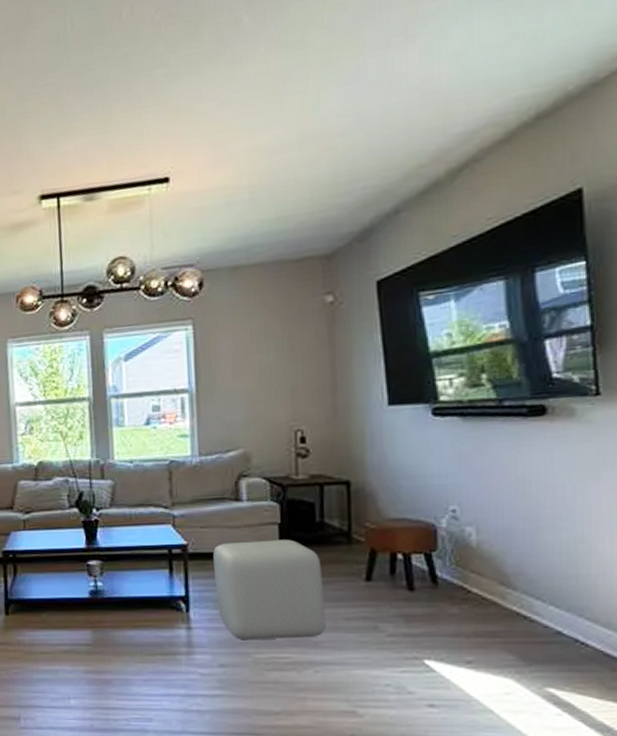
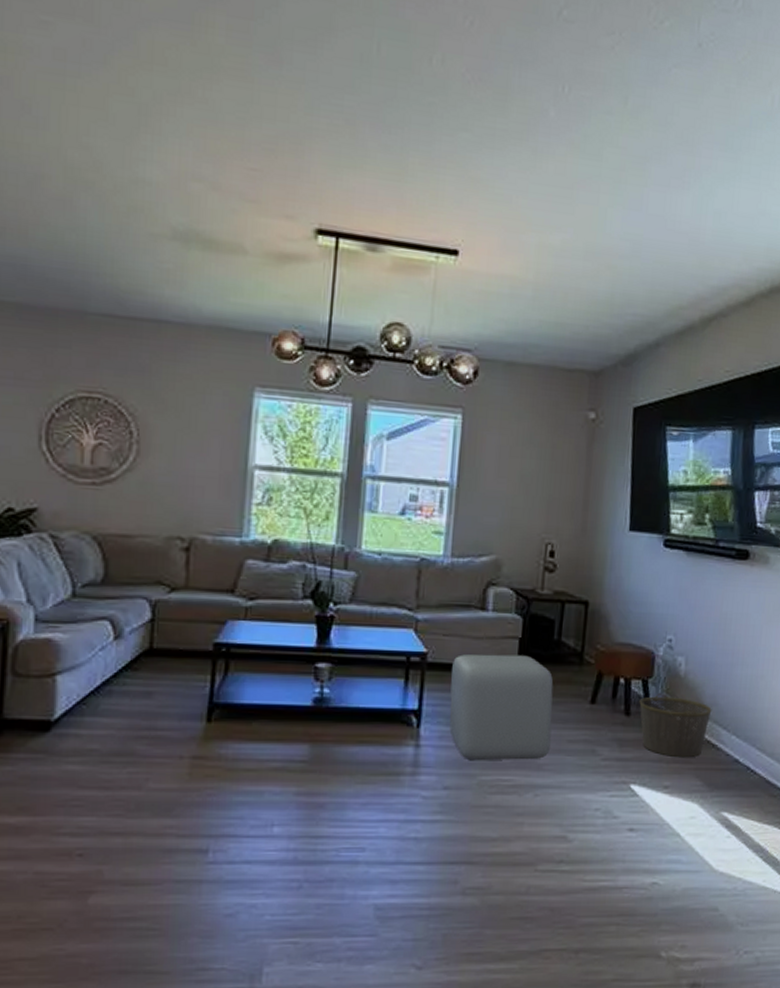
basket: none [424,566,518,632] -> present [639,694,712,758]

